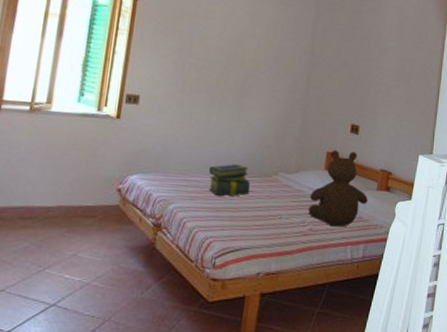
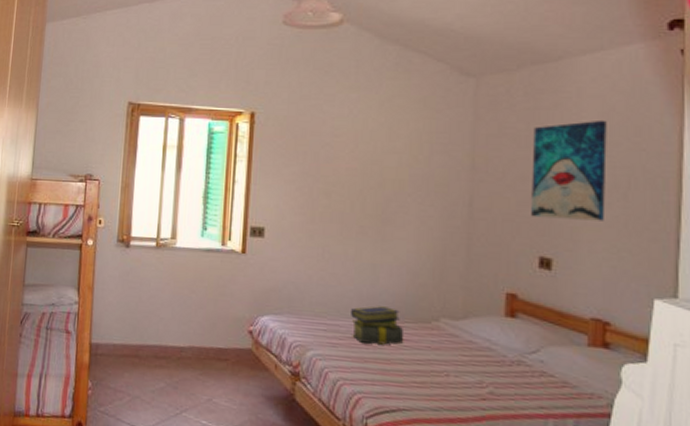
bear: present [308,150,368,226] -> none [486,291,575,392]
wall art: none [348,24,401,99] -> present [531,119,607,221]

